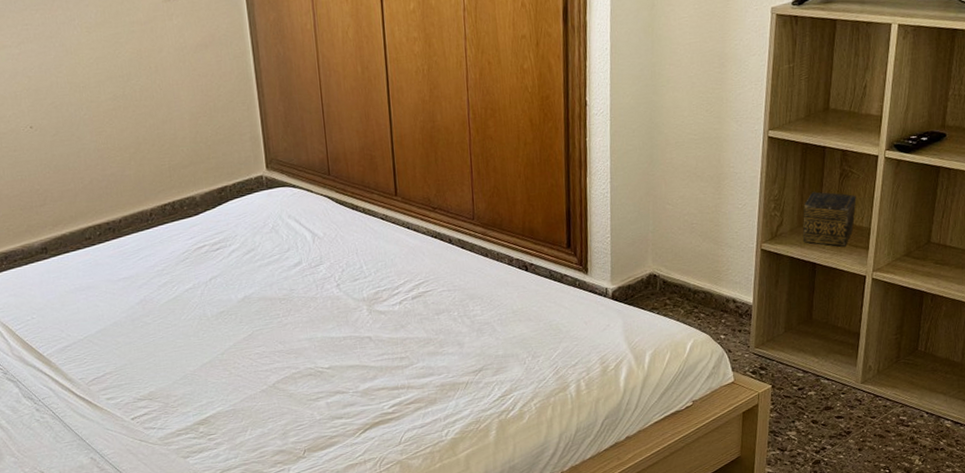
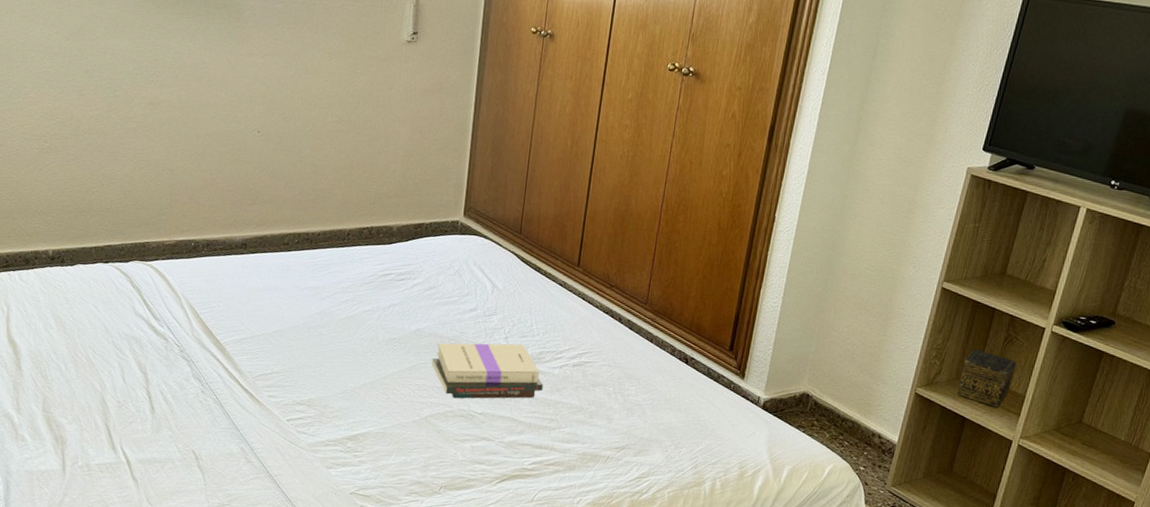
books: none [267,288,387,359] -> present [431,343,544,399]

